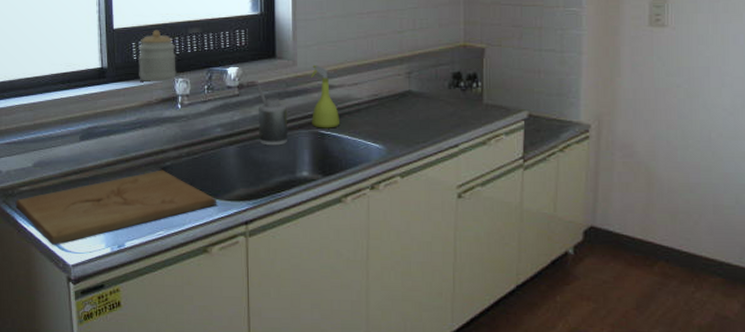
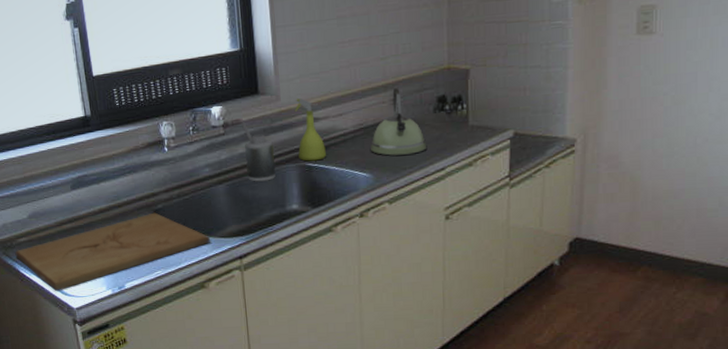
jar: present [138,29,176,83] -> none [120,73,161,128]
kettle: none [383,59,441,130] -> present [370,85,427,156]

